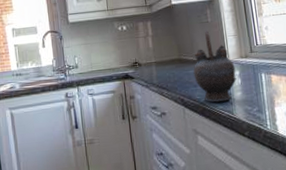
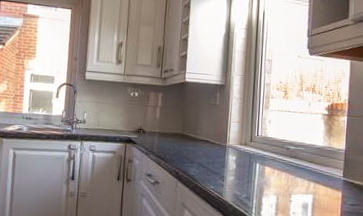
teapot: present [193,30,237,103] -> none [192,112,233,183]

